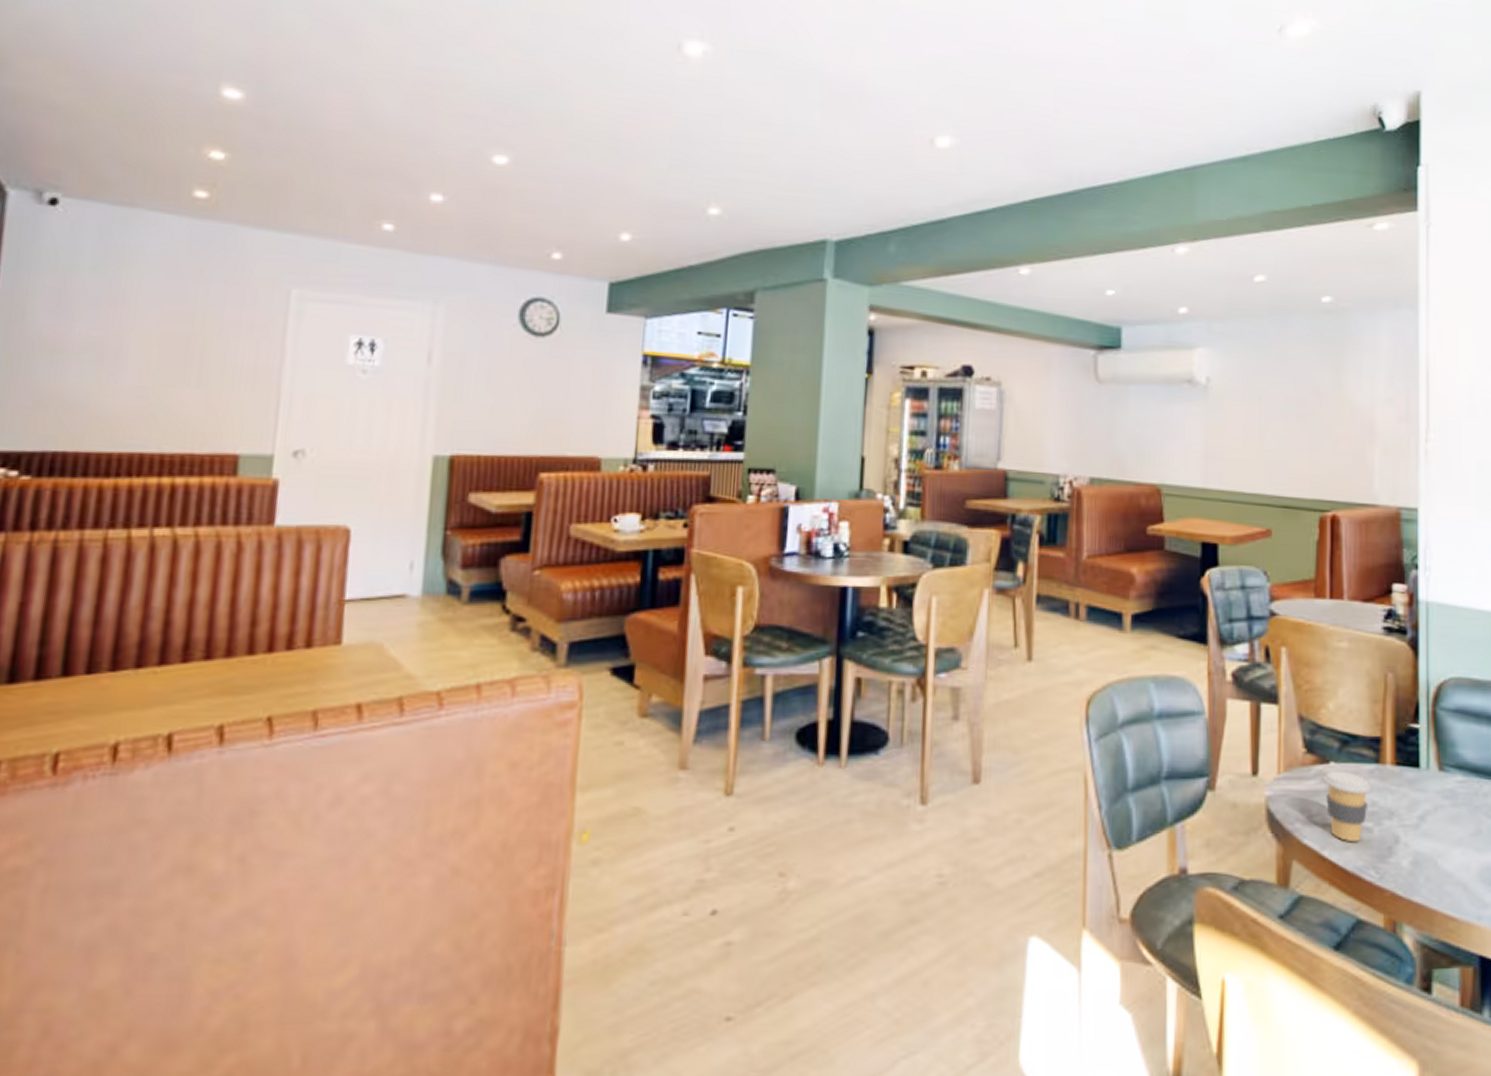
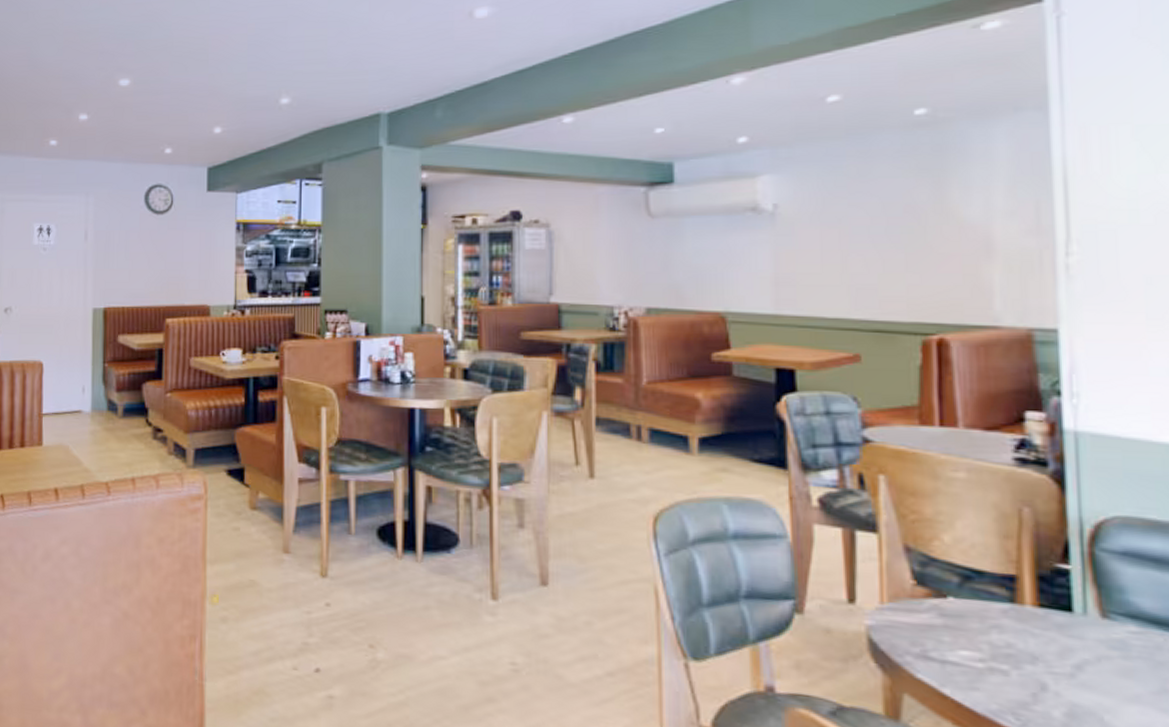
coffee cup: present [1323,771,1371,841] -> none [940,606,1005,683]

